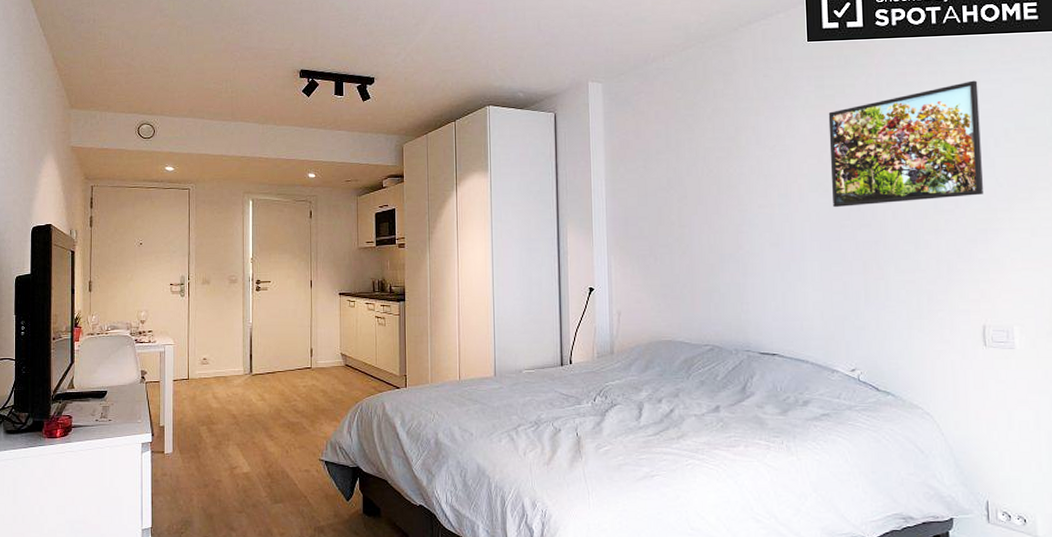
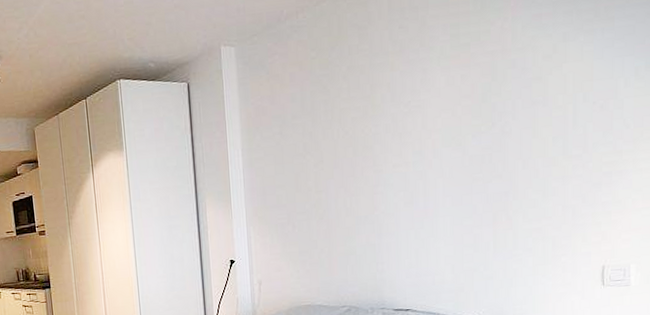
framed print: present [828,80,983,207] -> none [463,17,612,161]

